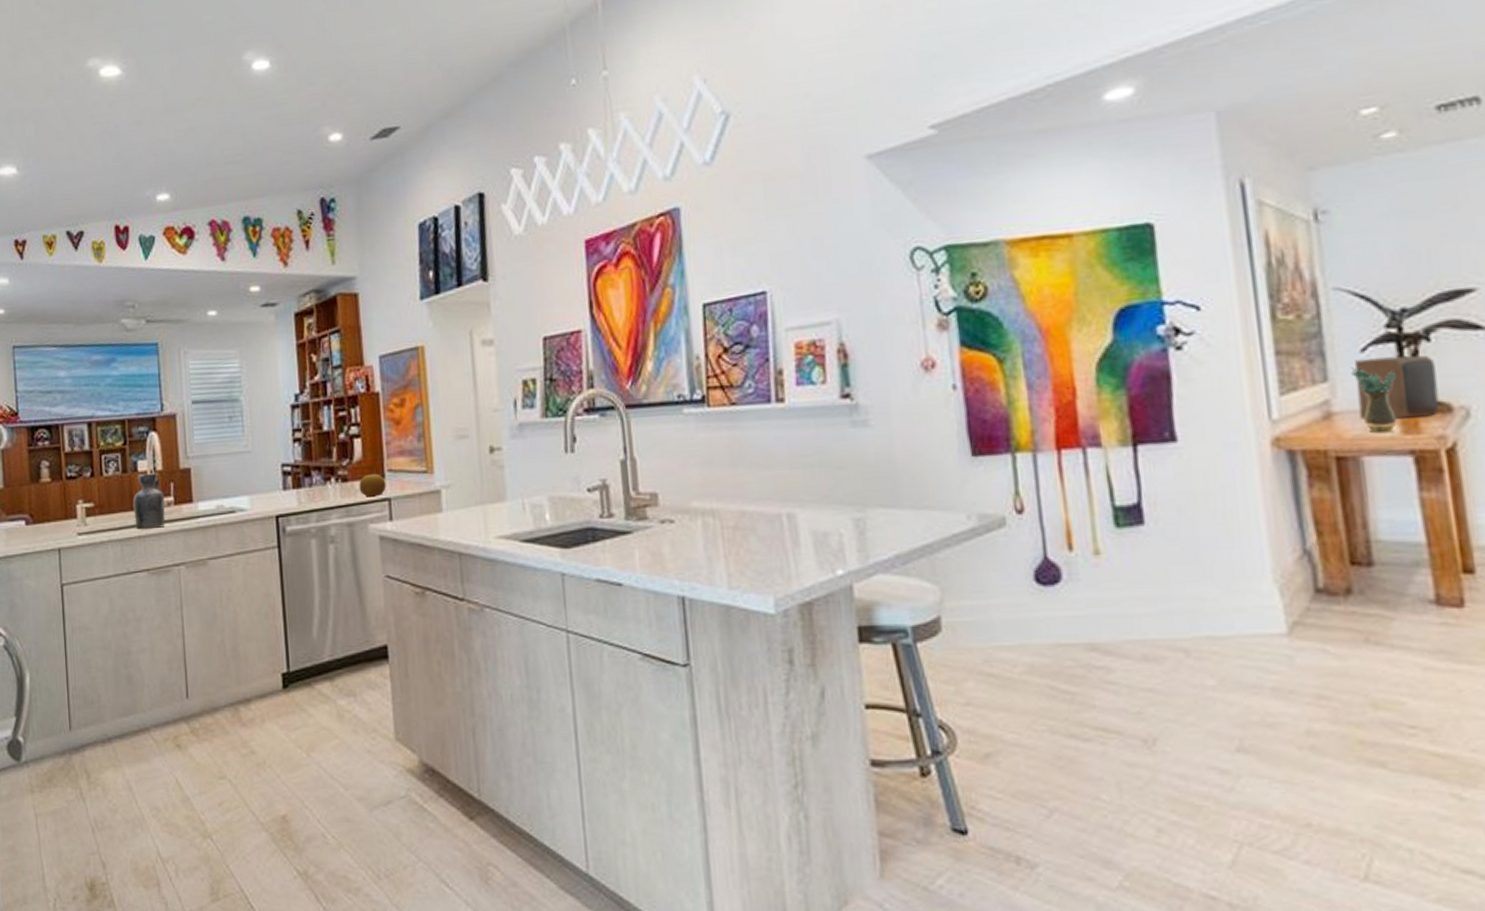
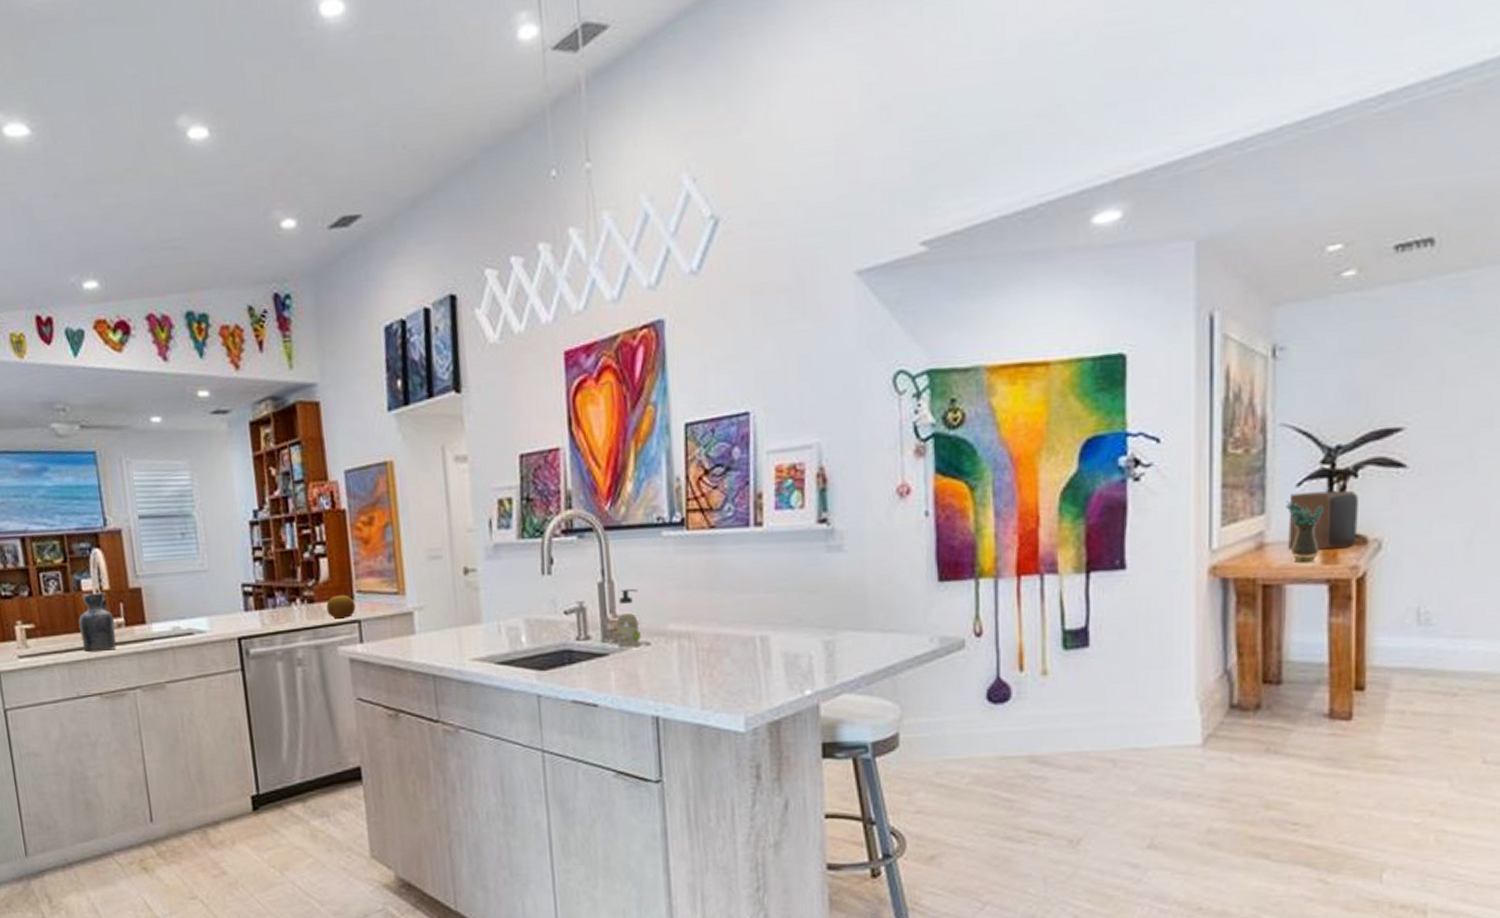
soap dispenser: none [636,465,664,527] -> present [613,588,641,649]

